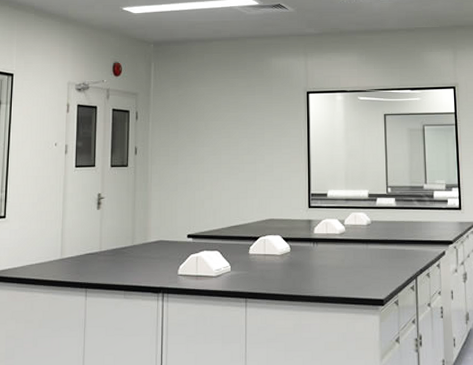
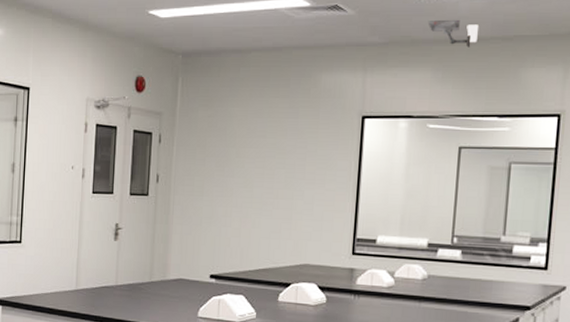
security camera: none [350,15,389,37] -> present [427,19,478,48]

